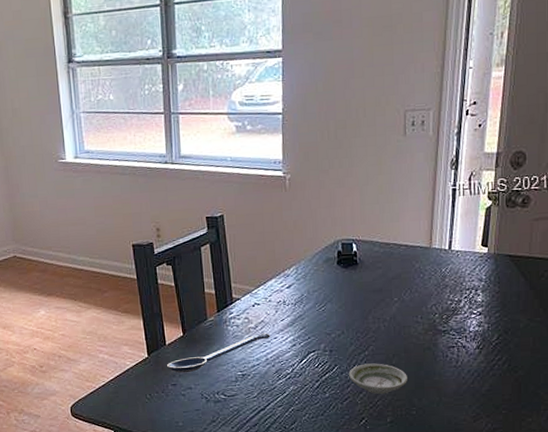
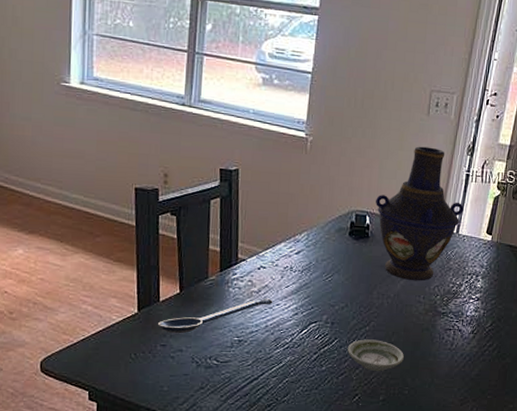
vase: none [360,167,454,302] -> present [376,146,464,281]

